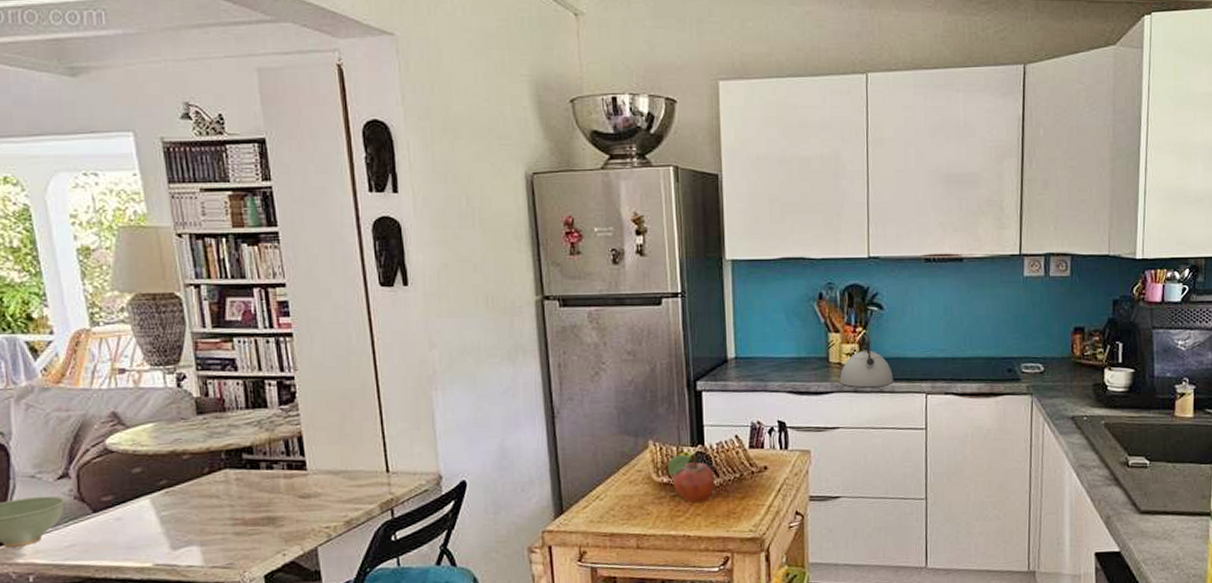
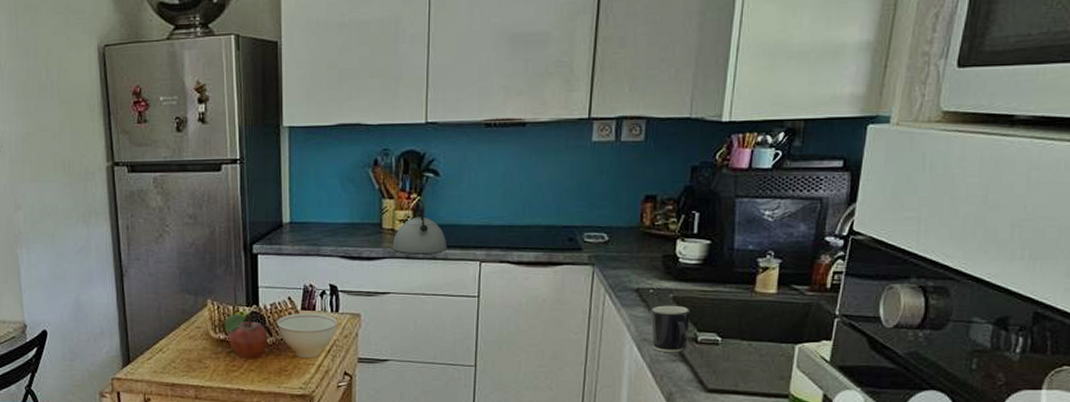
bowl: none [724,451,788,500] -> present [277,313,338,359]
mug: none [1085,431,1121,478] -> present [650,305,691,353]

